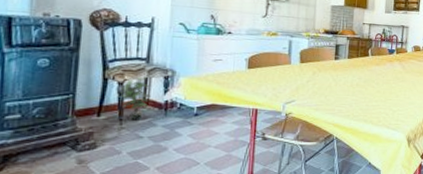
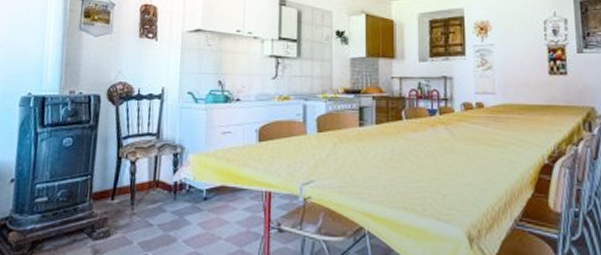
potted plant: present [120,76,151,119] -> none [132,154,161,204]

